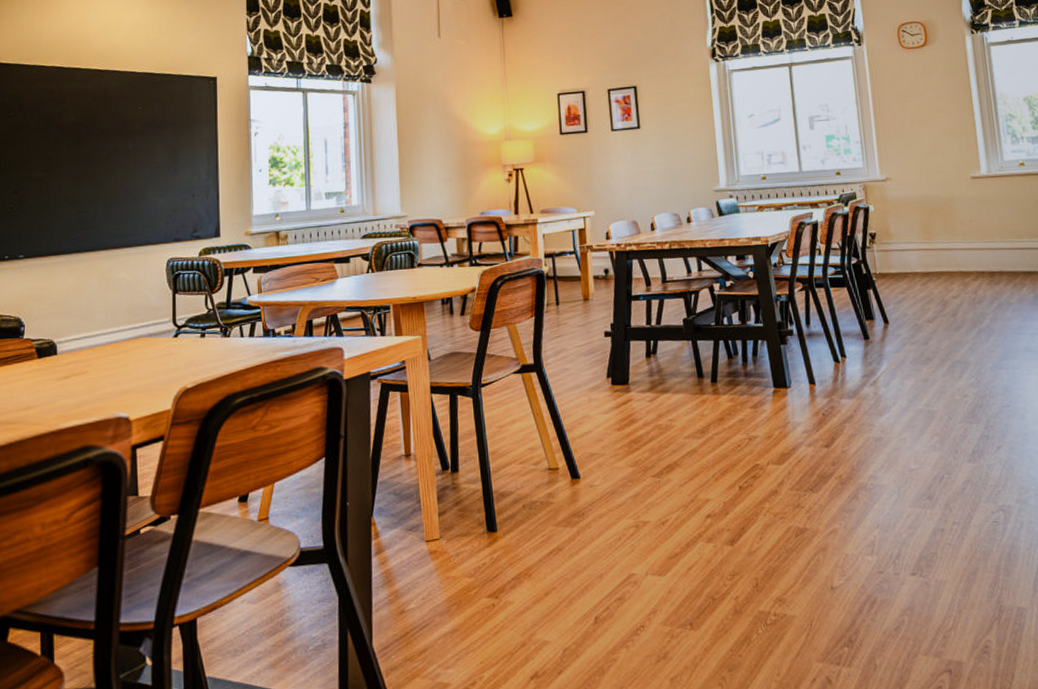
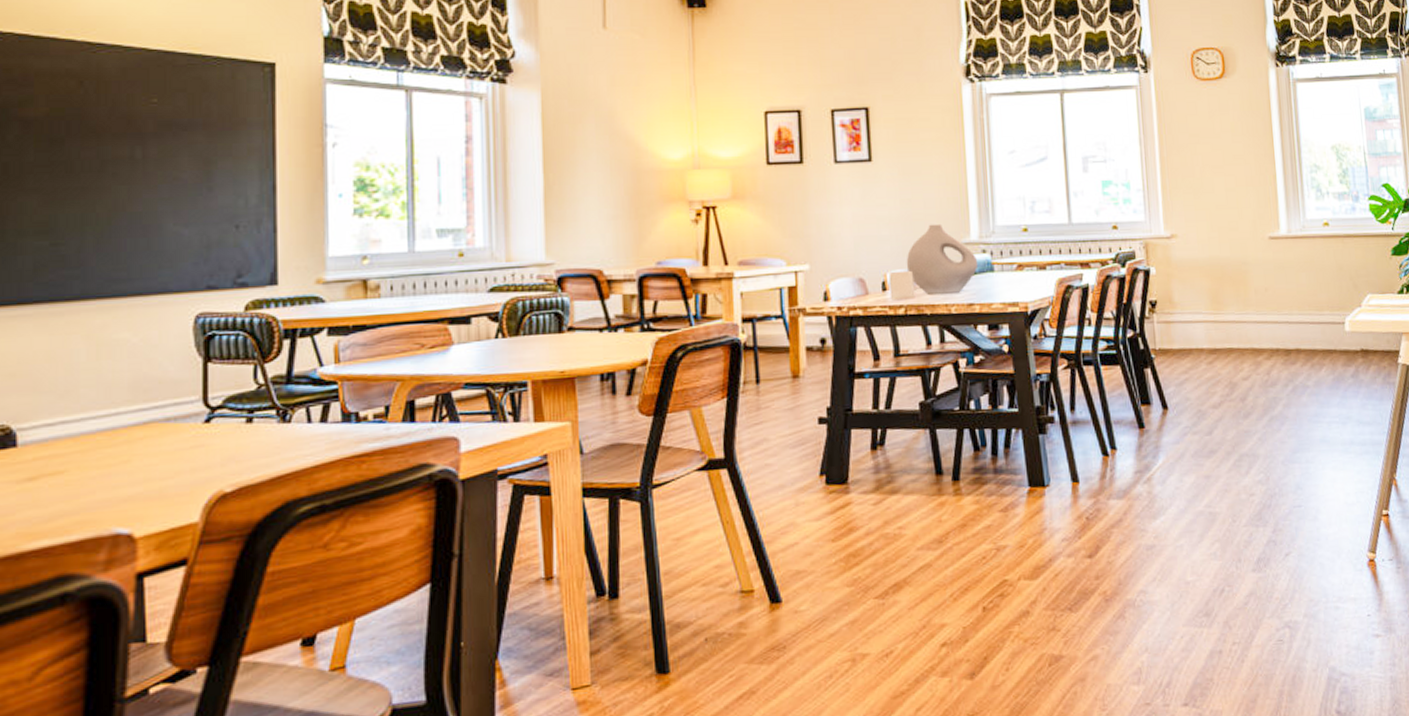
mug: none [656,213,677,238] -> present [888,270,915,301]
vase: none [669,175,727,233] -> present [906,223,979,296]

